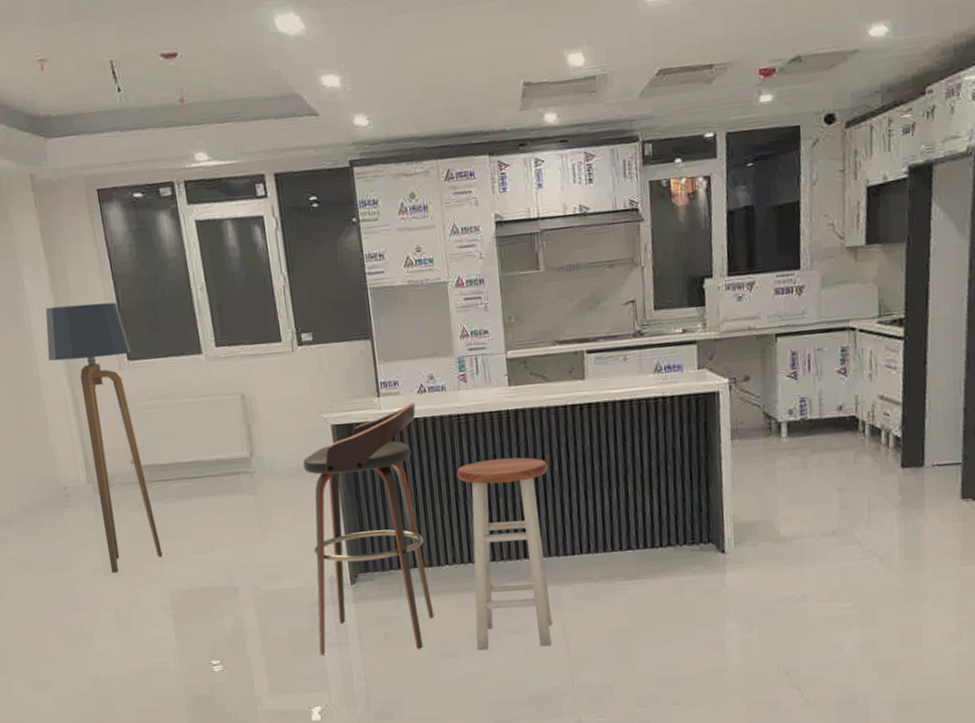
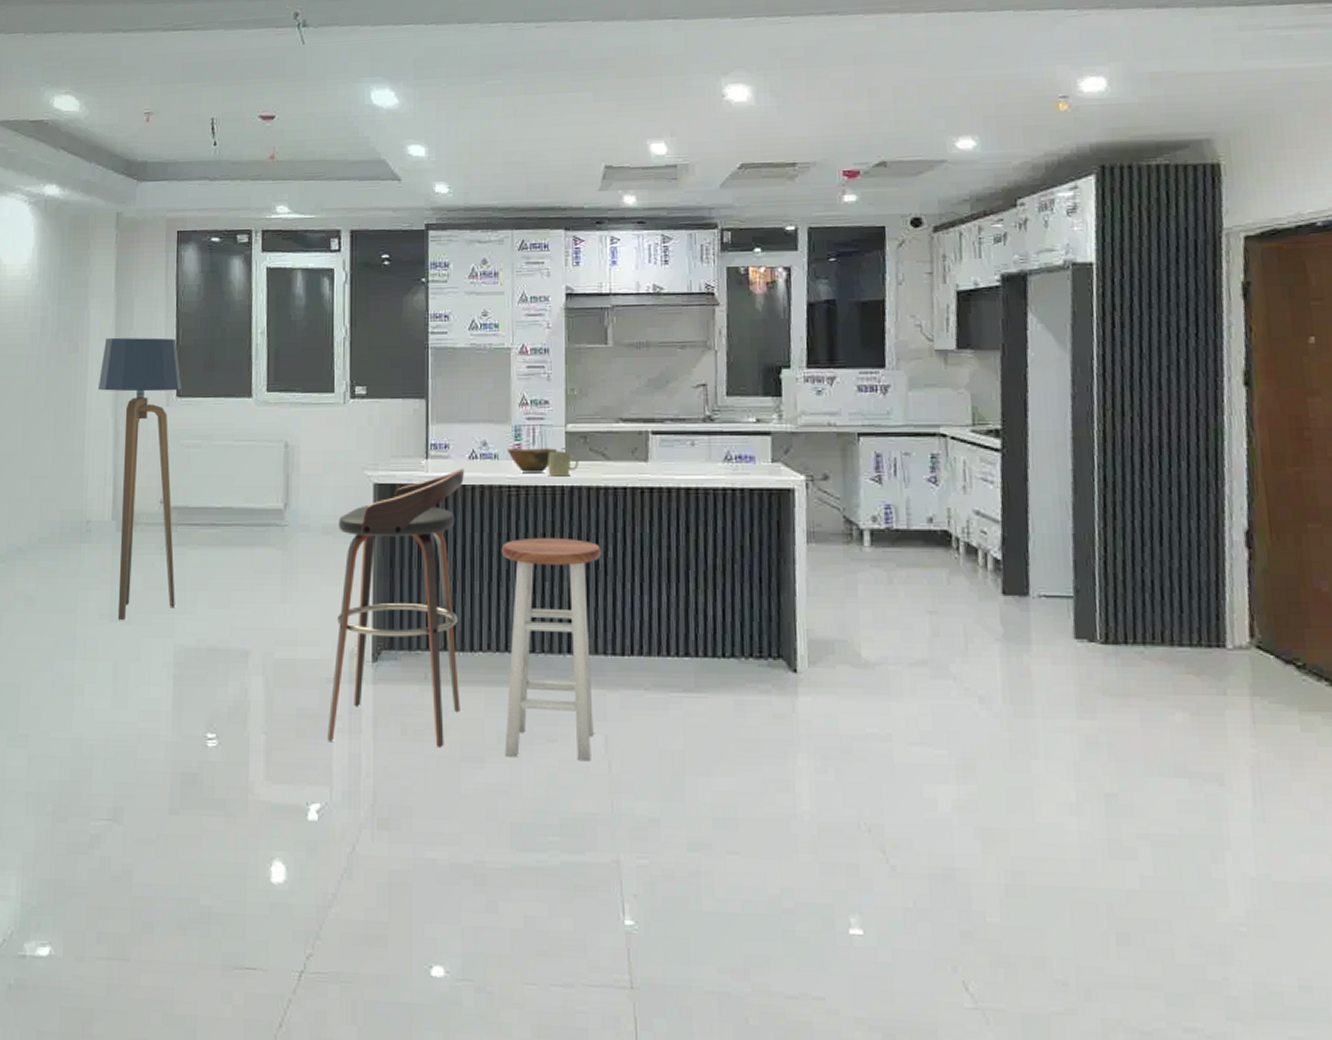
bowl: none [453,375,501,402] -> present [507,448,558,474]
mug: none [491,377,521,402] -> present [547,451,579,477]

